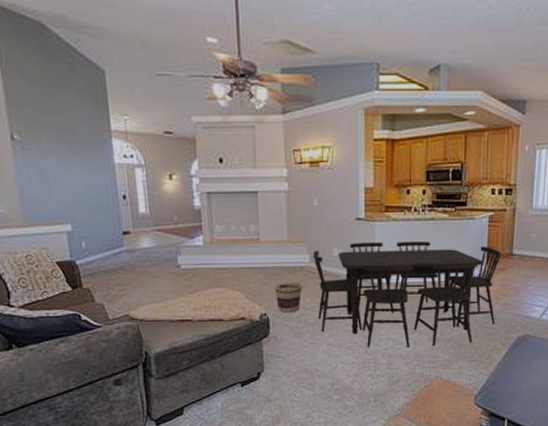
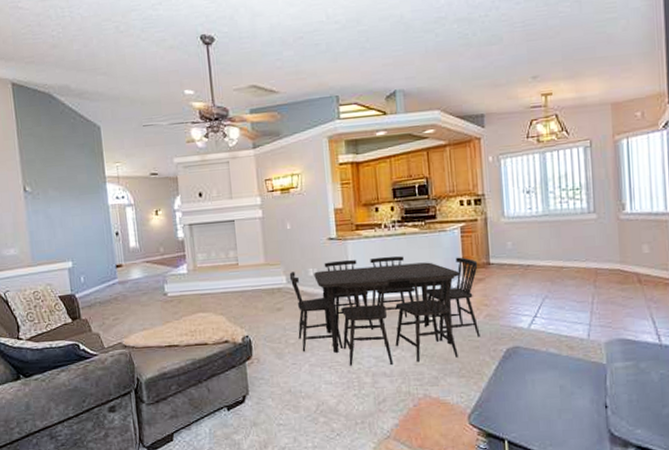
basket: present [274,281,303,313] -> none [254,303,282,335]

